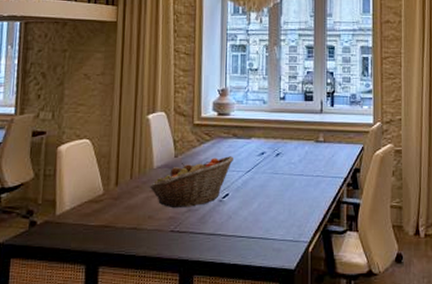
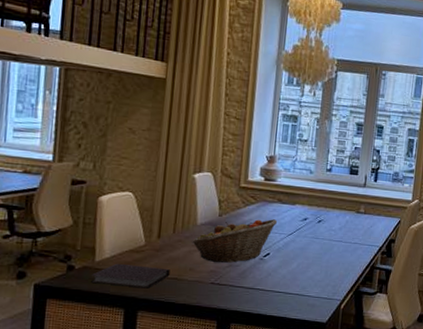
notebook: none [52,215,129,241] -> present [91,263,170,289]

